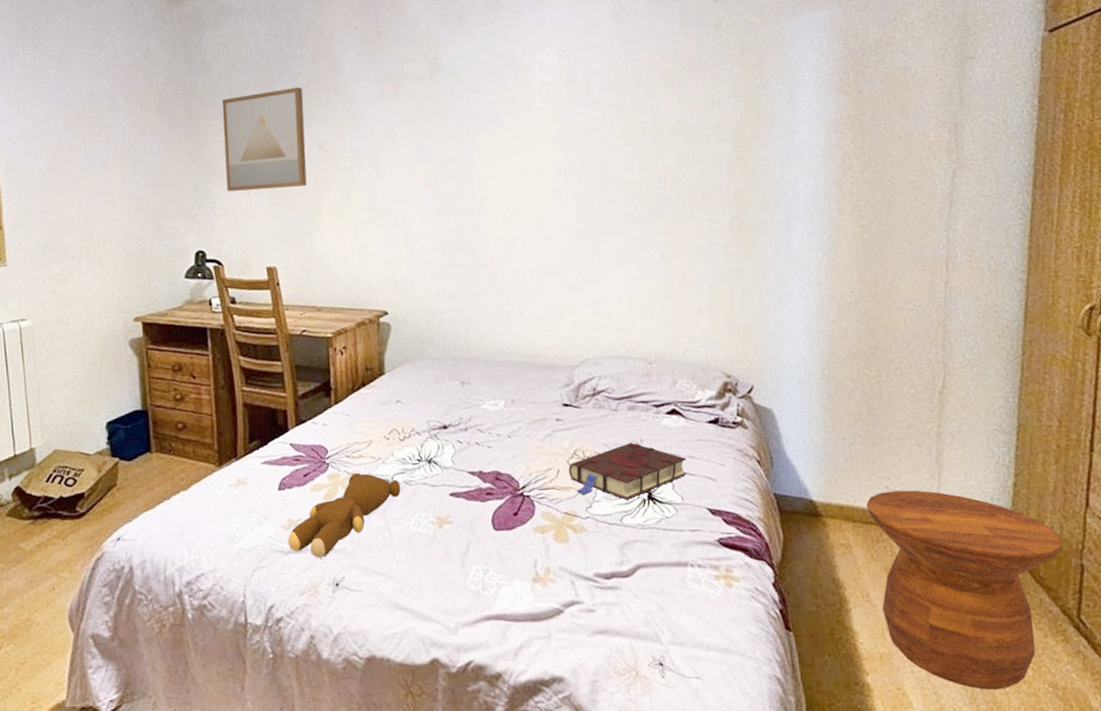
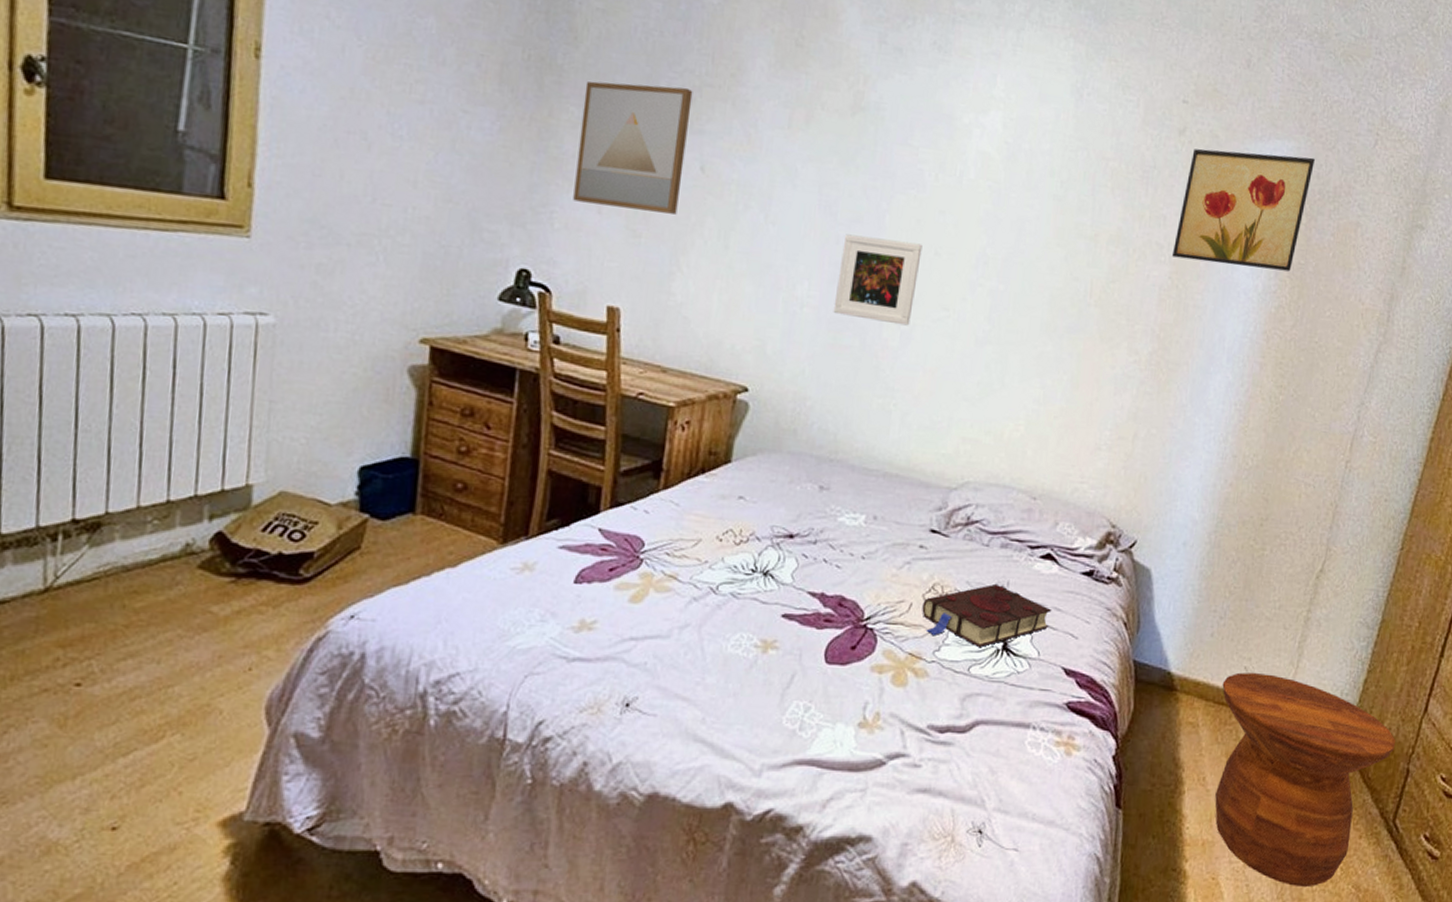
teddy bear: present [288,472,401,558] -> none [574,574,726,671]
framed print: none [443,168,511,239] -> present [833,234,923,326]
wall art: none [731,20,851,134] -> present [1171,149,1315,272]

